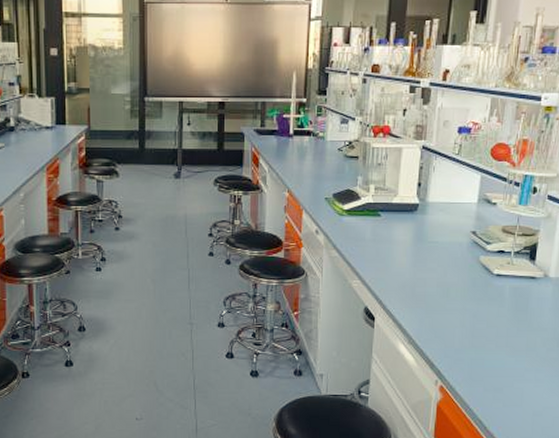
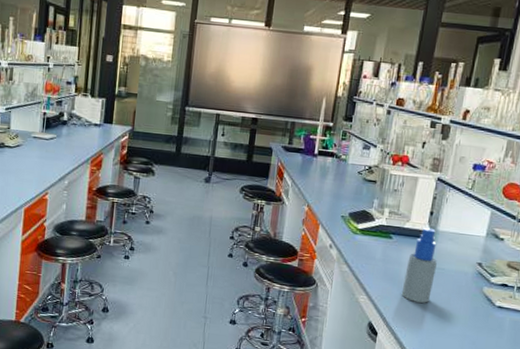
spray bottle: none [395,200,429,280] -> present [401,227,437,303]

